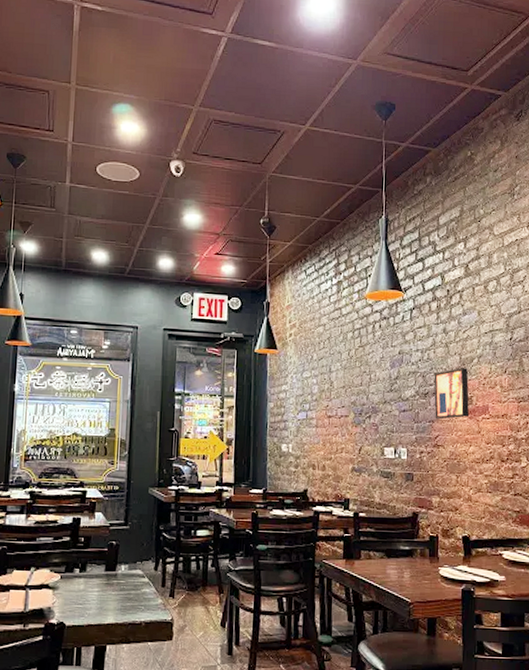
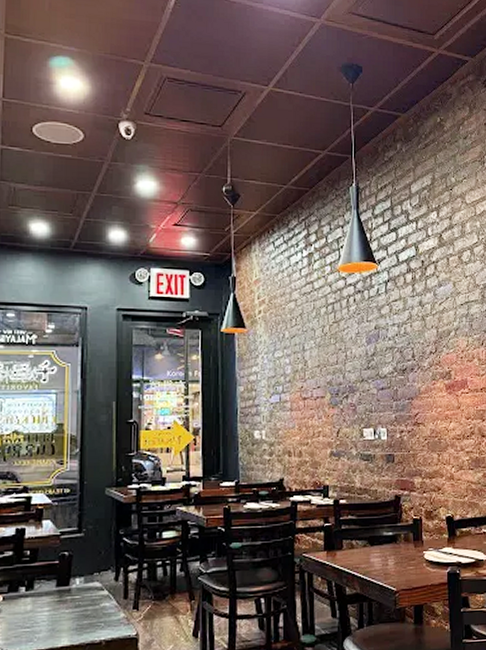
wall art: present [434,367,470,419] -> none [411,341,449,395]

